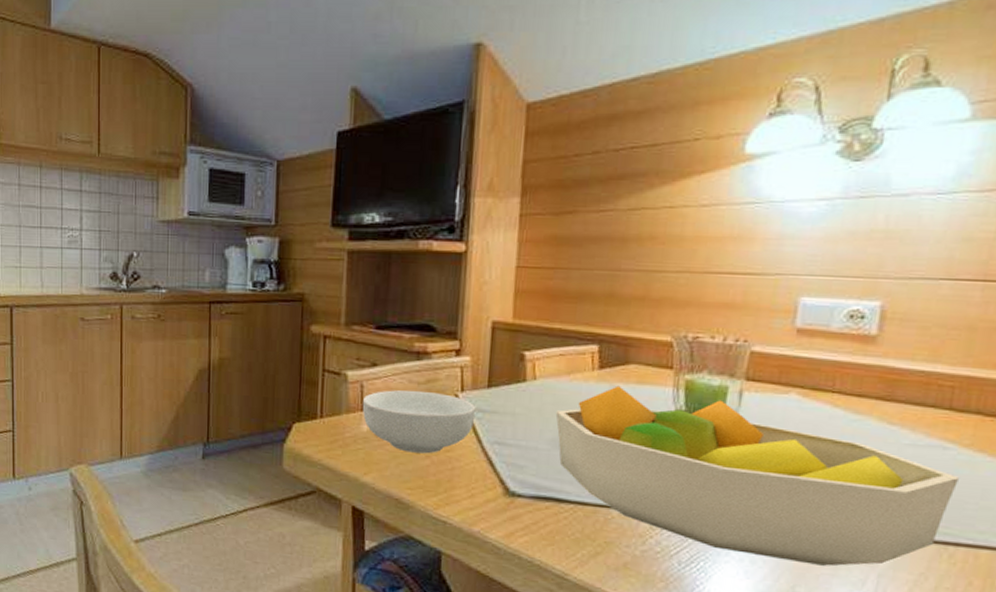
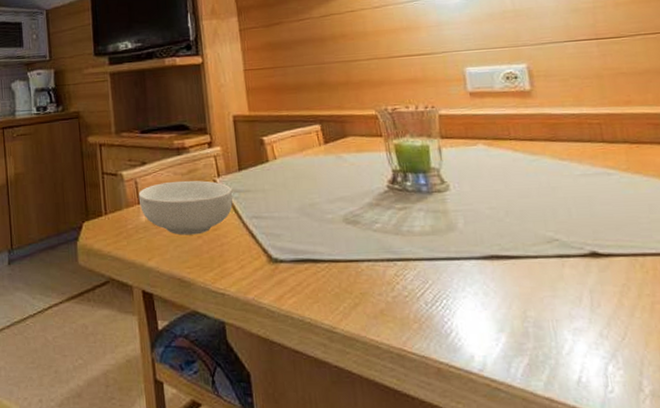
fruit bowl: present [555,385,959,566] -> none [297,155,628,289]

